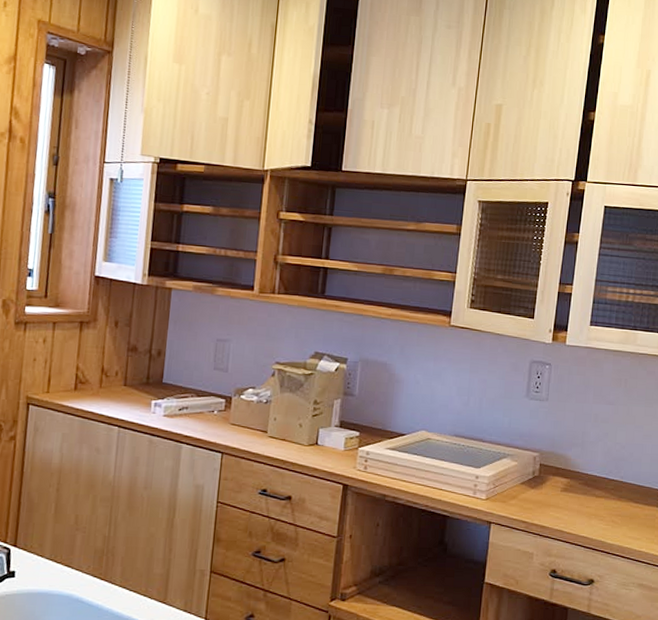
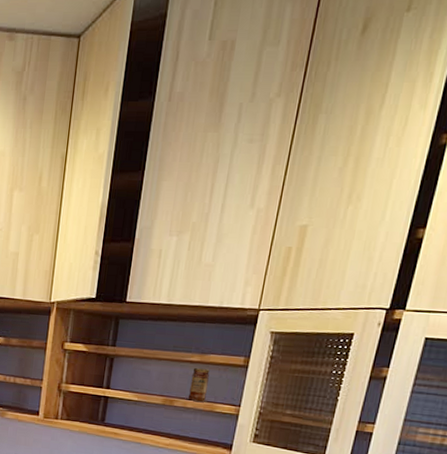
canister: none [405,235,426,270] -> present [186,367,210,402]

